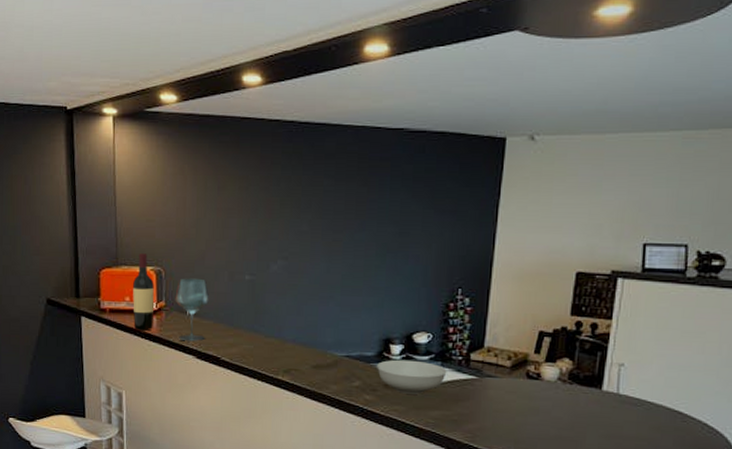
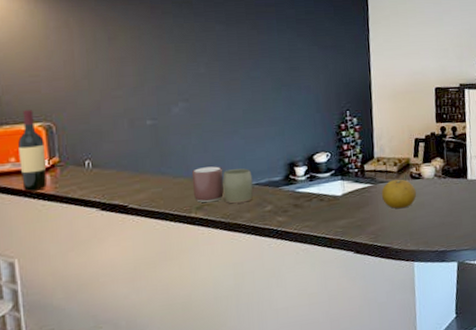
wine glass: present [175,278,209,342] -> none [70,128,109,195]
mug: none [282,330,315,368] -> present [191,166,224,203]
mug: none [312,337,344,374] -> present [222,168,254,204]
bowl: present [376,359,447,394] -> none [284,178,347,210]
fruit: none [486,375,532,411] -> present [381,179,417,209]

